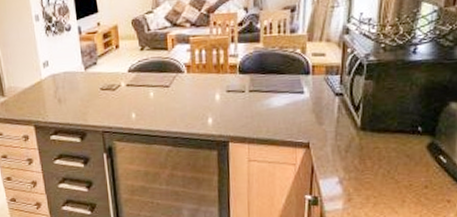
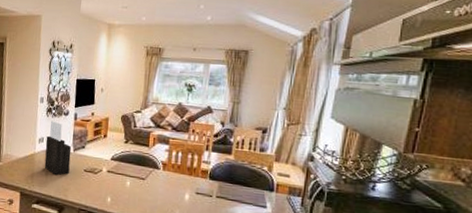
knife block: none [51,39,84,101] -> present [44,120,72,176]

